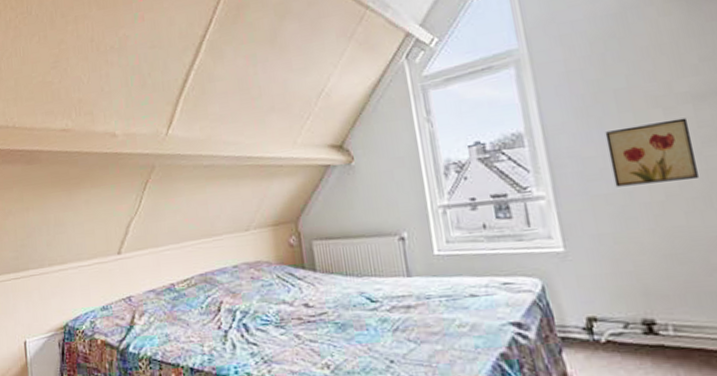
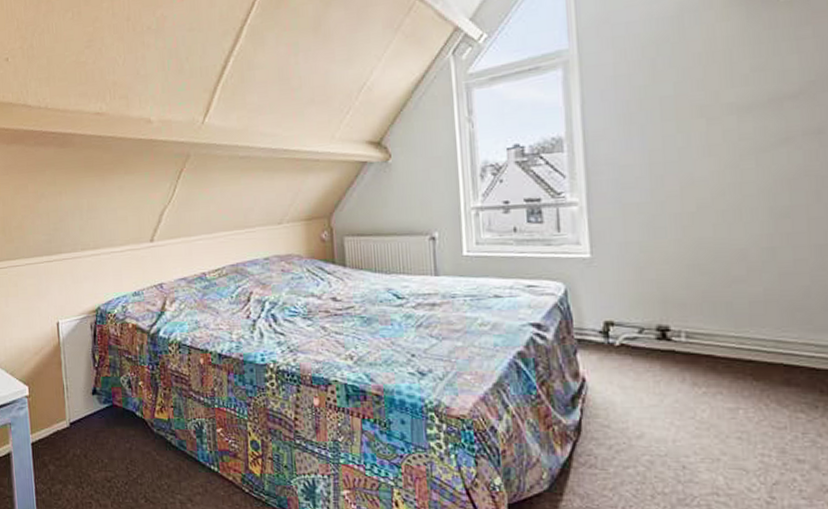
wall art: present [604,118,700,187] -> none [645,129,733,197]

